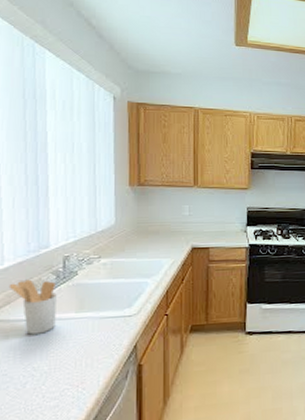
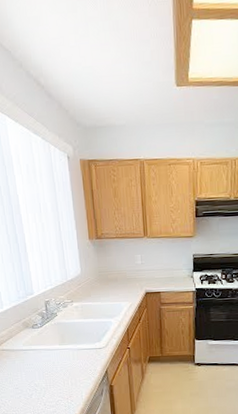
utensil holder: present [8,279,57,335] -> none [9,319,46,361]

